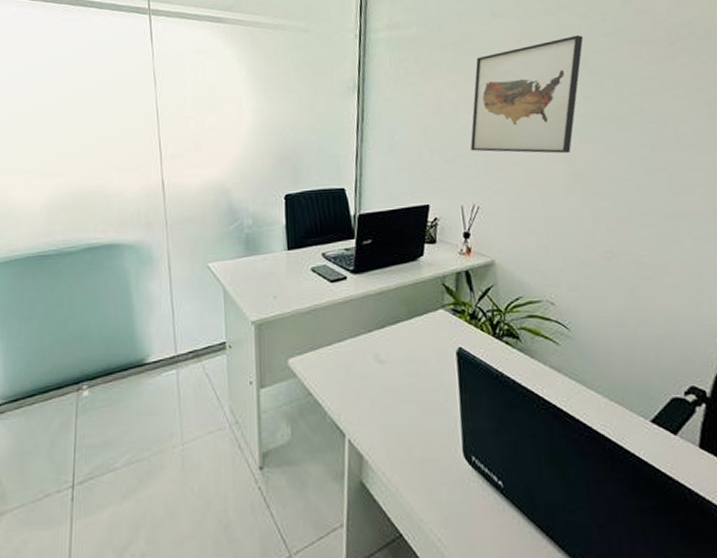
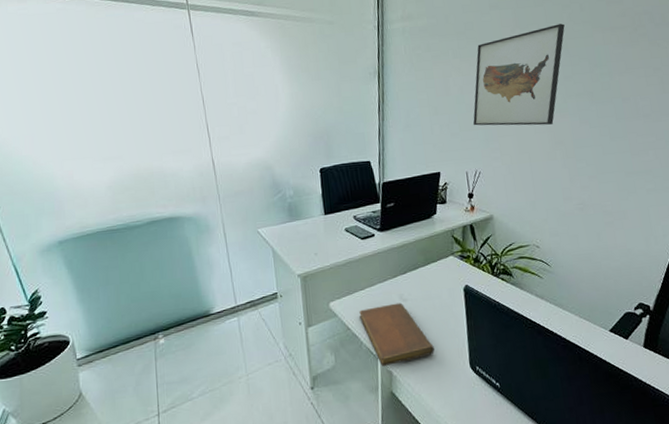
notebook: none [324,365,418,448] -> present [359,302,435,368]

